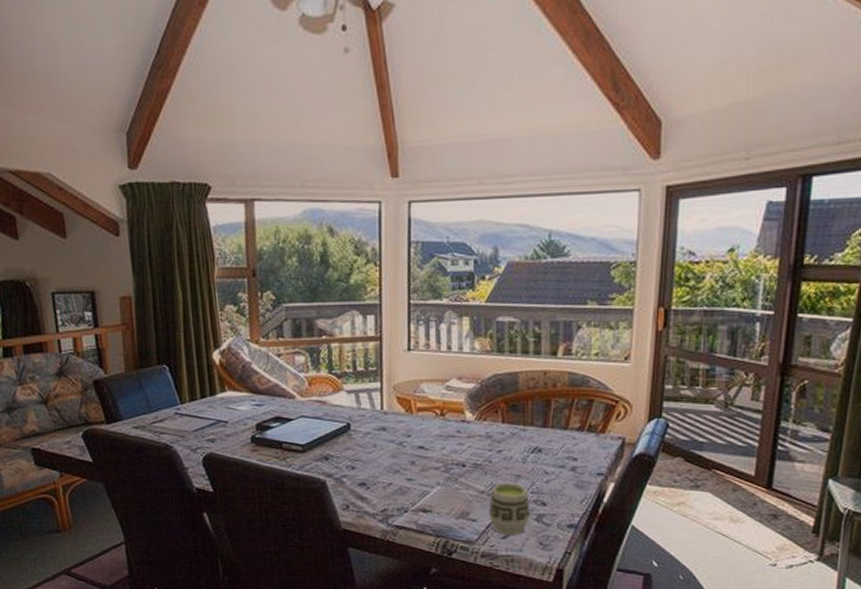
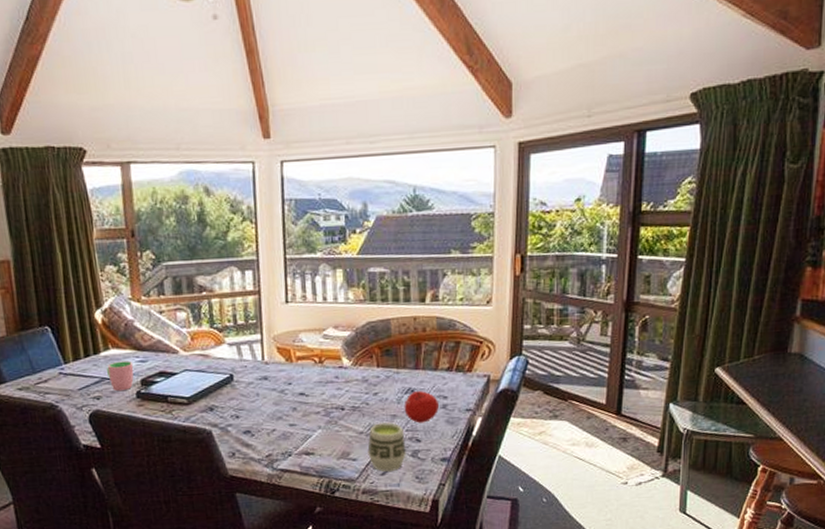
cup: none [222,404,250,435] -> present [107,361,134,392]
fruit: none [529,451,567,485] -> present [404,391,439,423]

